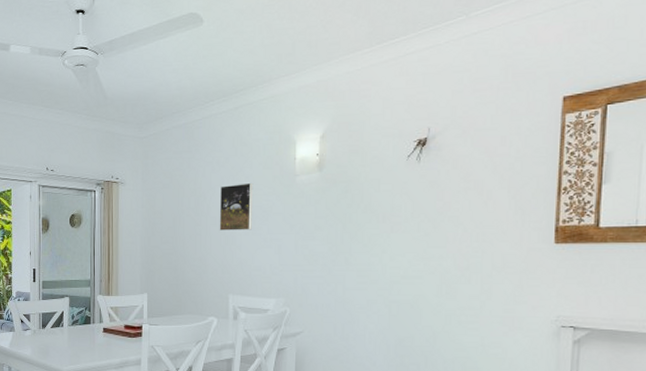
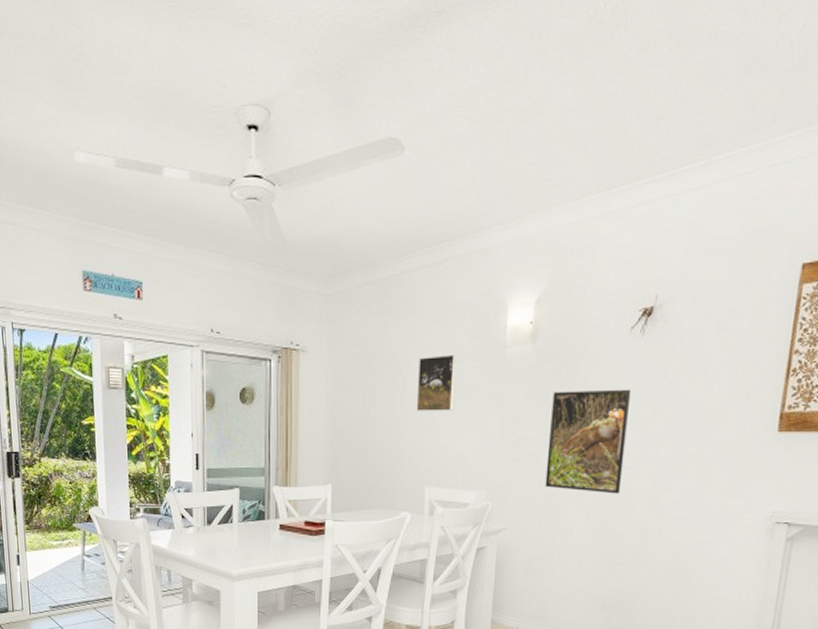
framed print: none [337,209,412,301] -> present [545,389,632,494]

